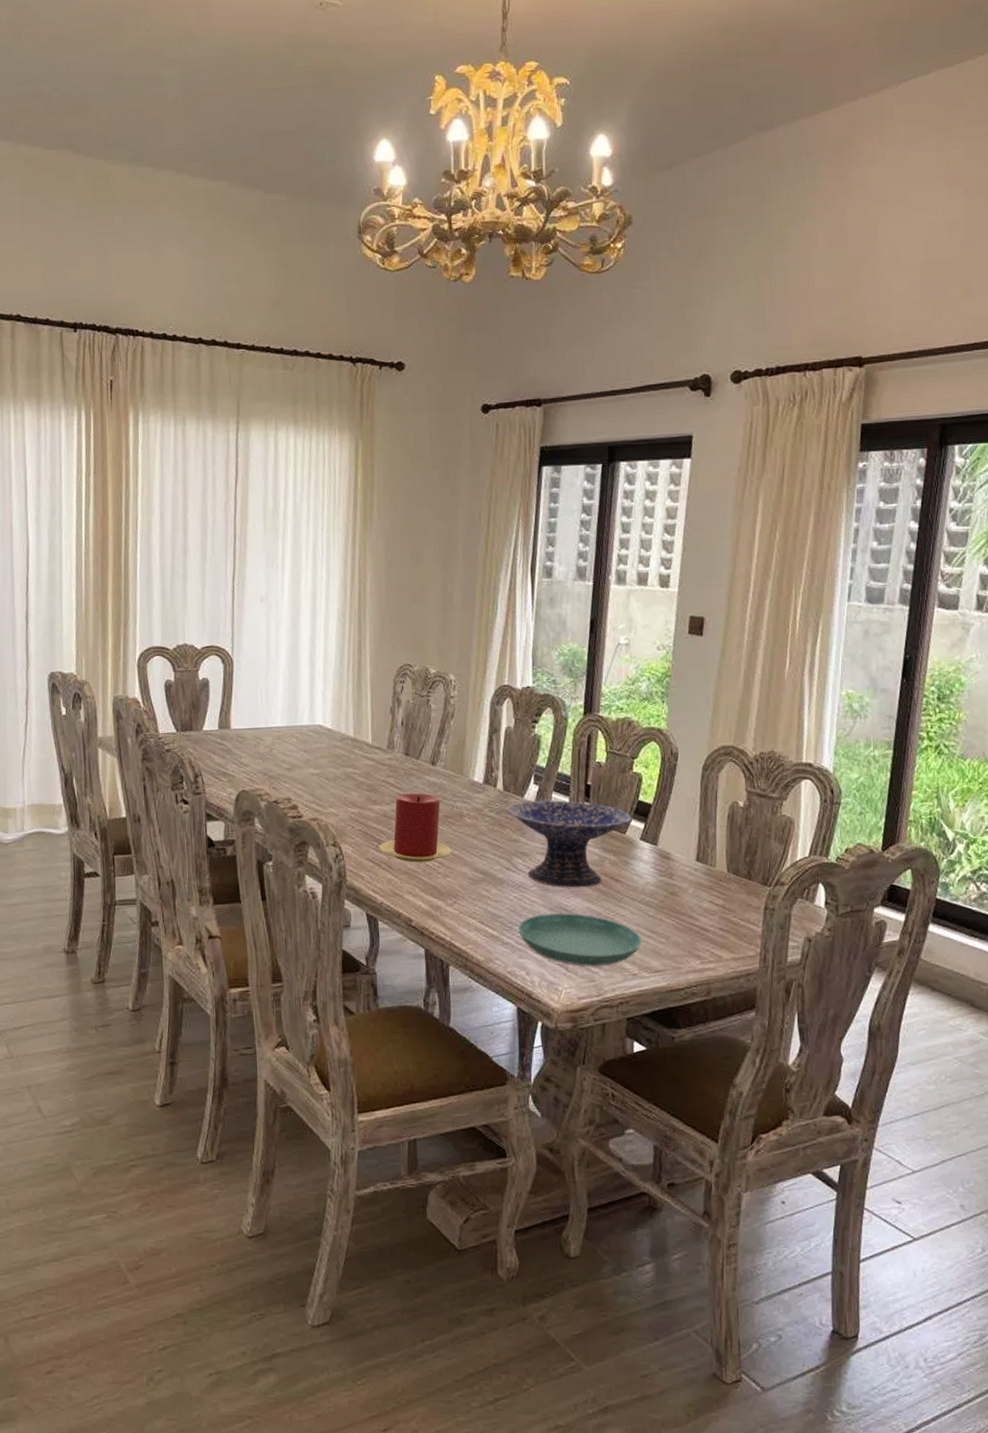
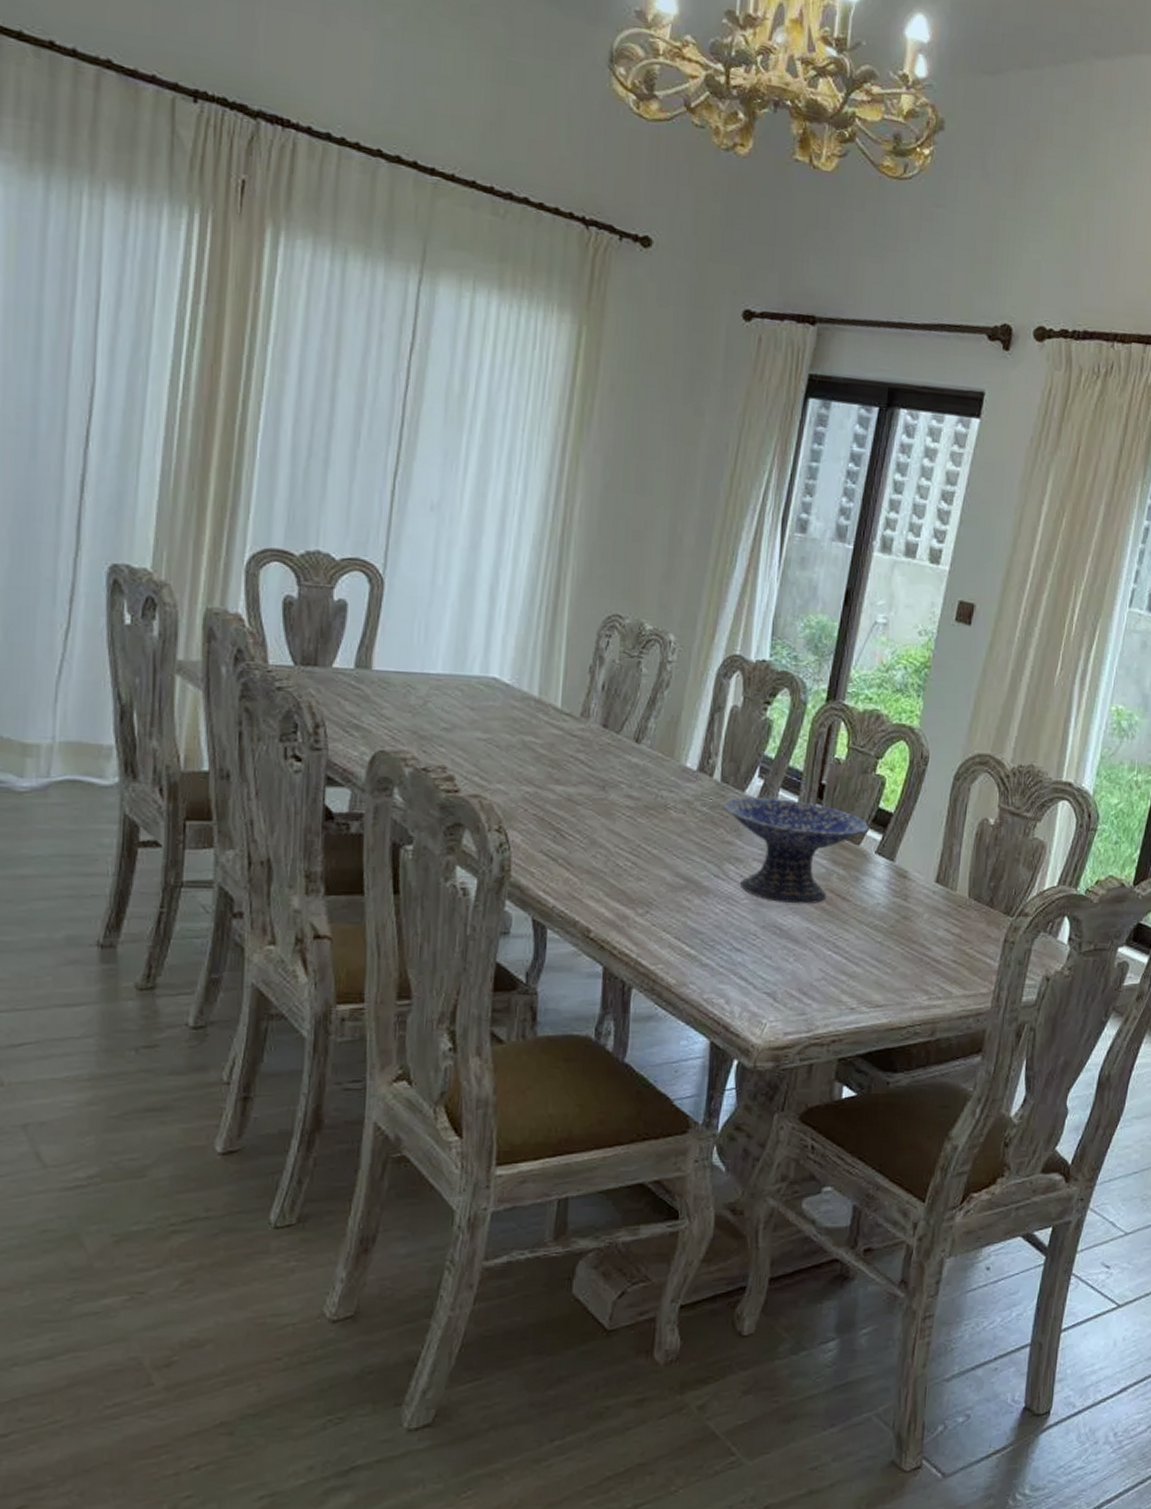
candle: present [379,793,452,863] -> none [557,774,650,861]
saucer: present [518,913,642,966] -> none [721,932,865,997]

